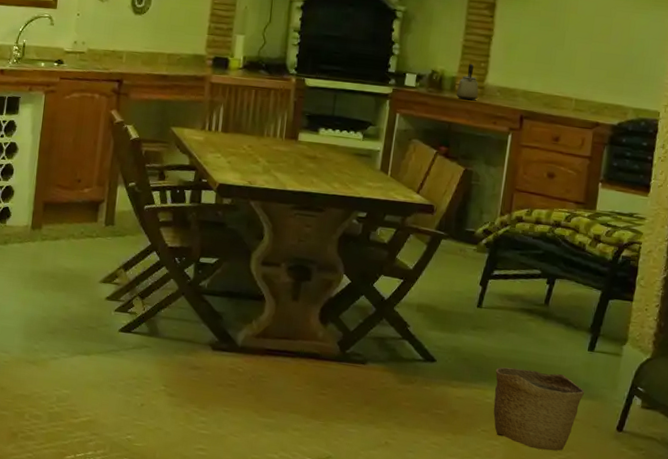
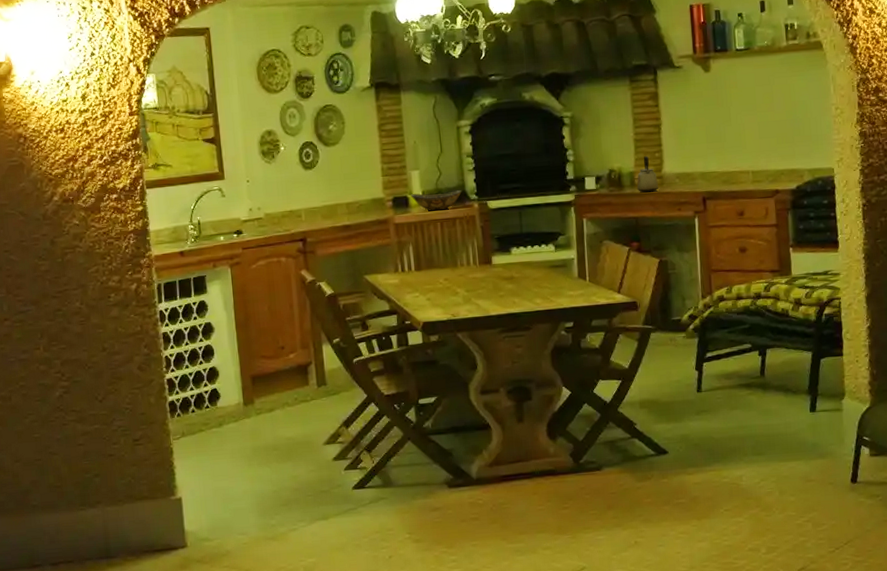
ceramic bowl: none [232,57,282,79] -> present [410,190,462,211]
basket: present [493,367,584,451] -> none [726,439,814,517]

